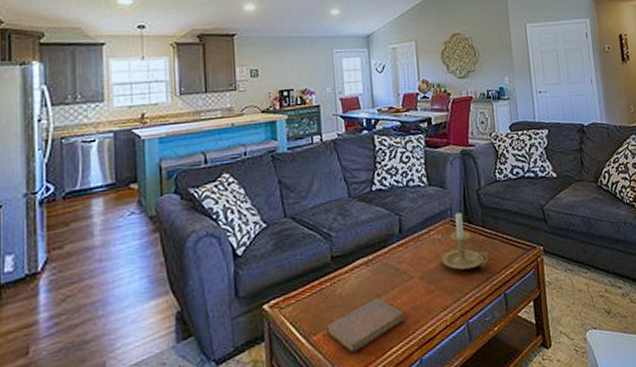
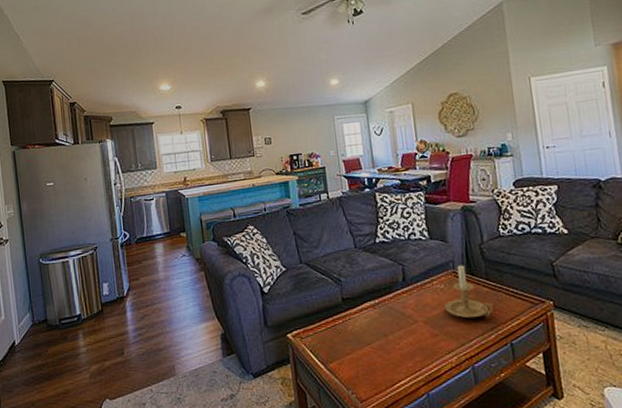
notebook: present [325,298,405,353] -> none [340,337,411,381]

